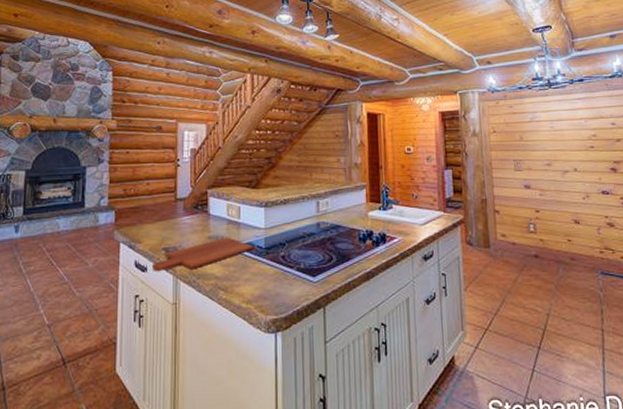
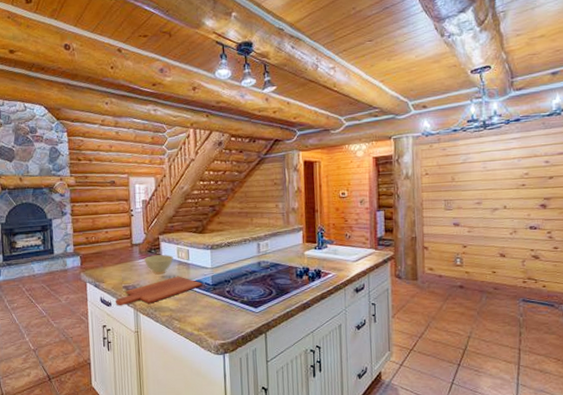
bowl: none [189,212,222,235] -> present [144,254,173,275]

